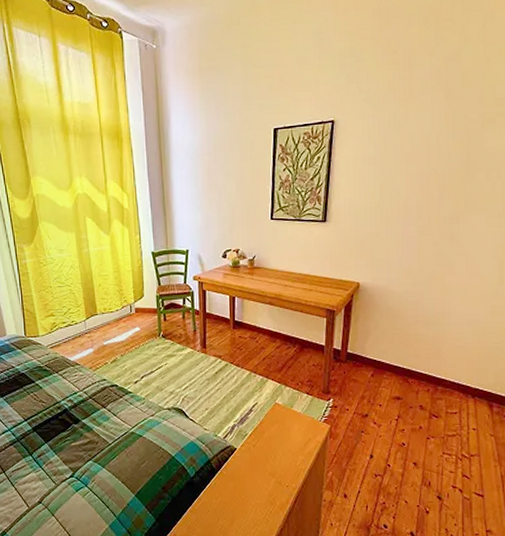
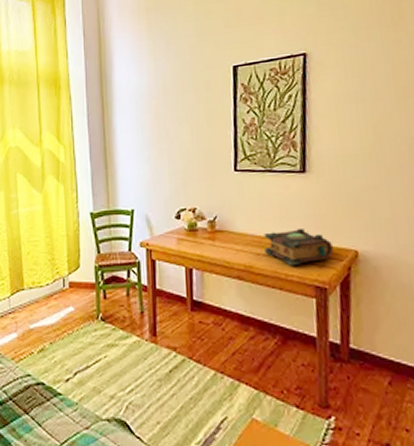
book: none [290,265,343,294] -> present [264,227,334,266]

